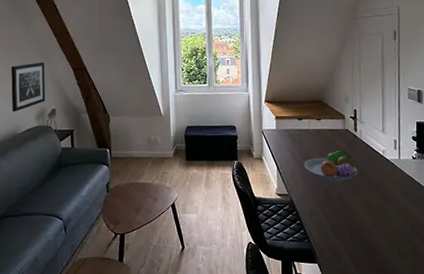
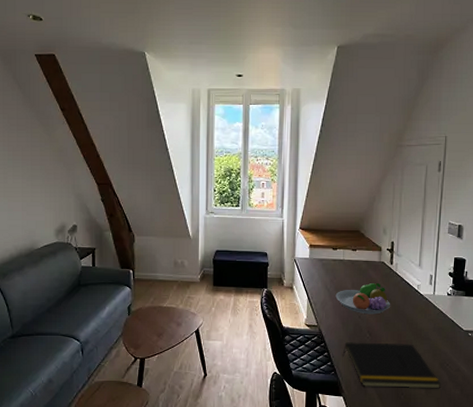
wall art: present [11,62,46,112] -> none [30,174,67,226]
notepad: none [315,208,413,254] -> present [343,342,440,389]

